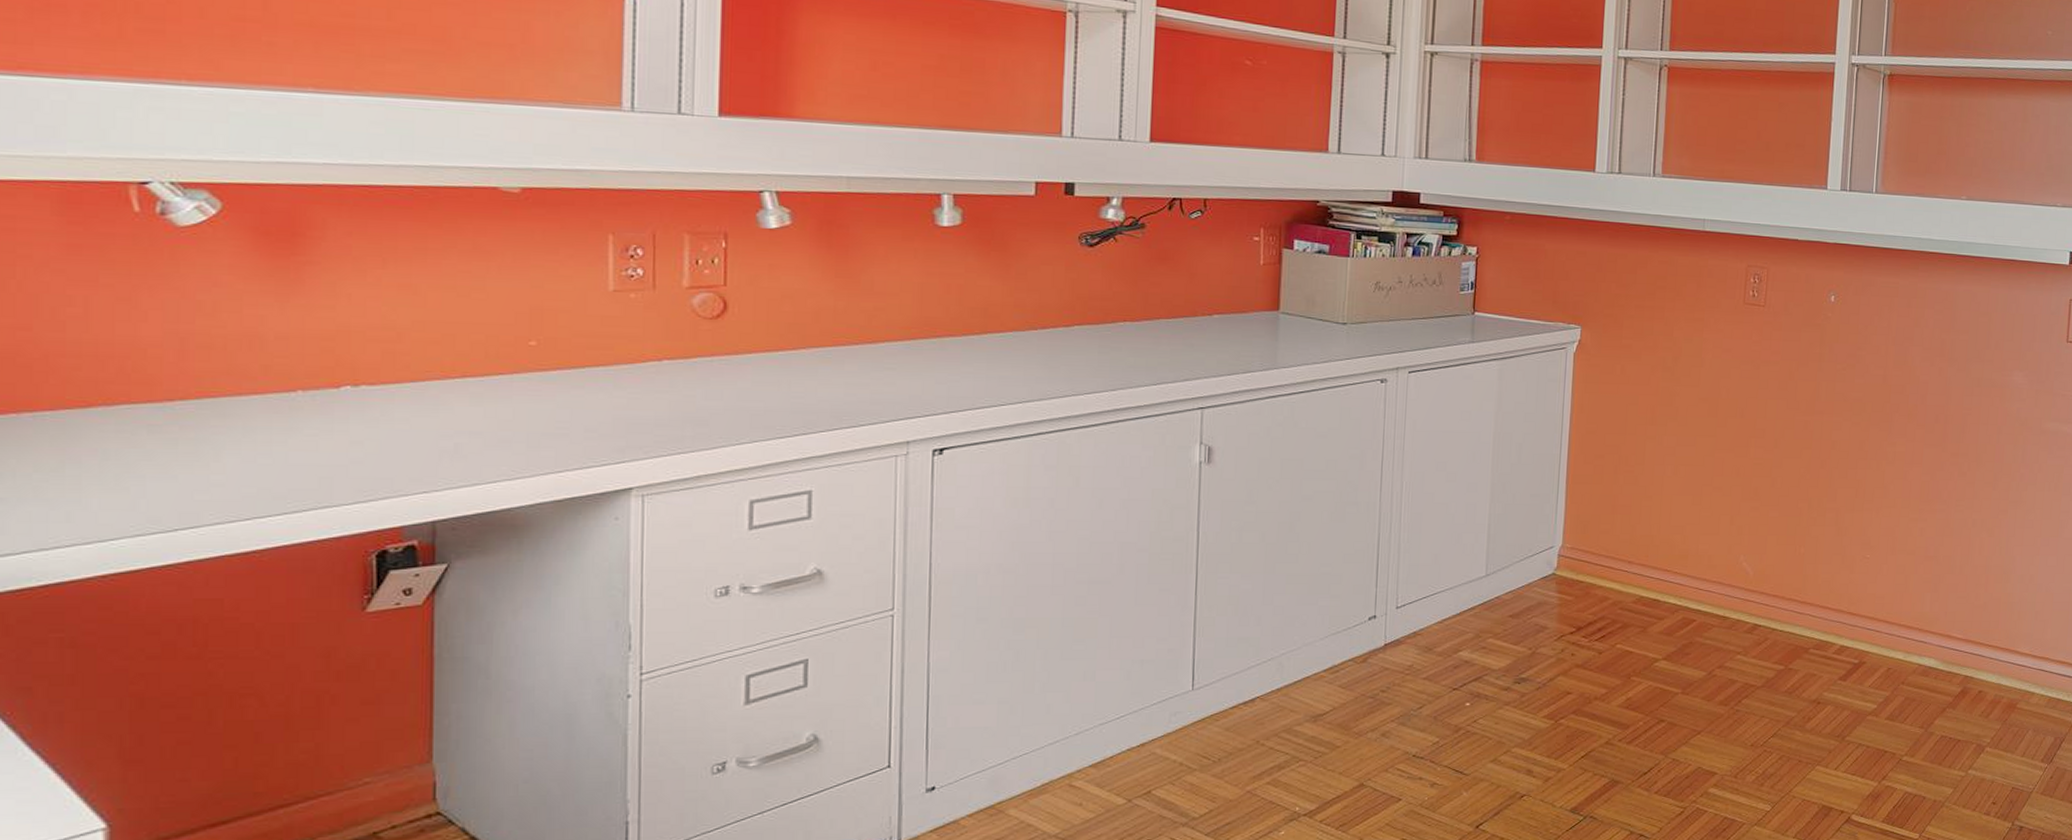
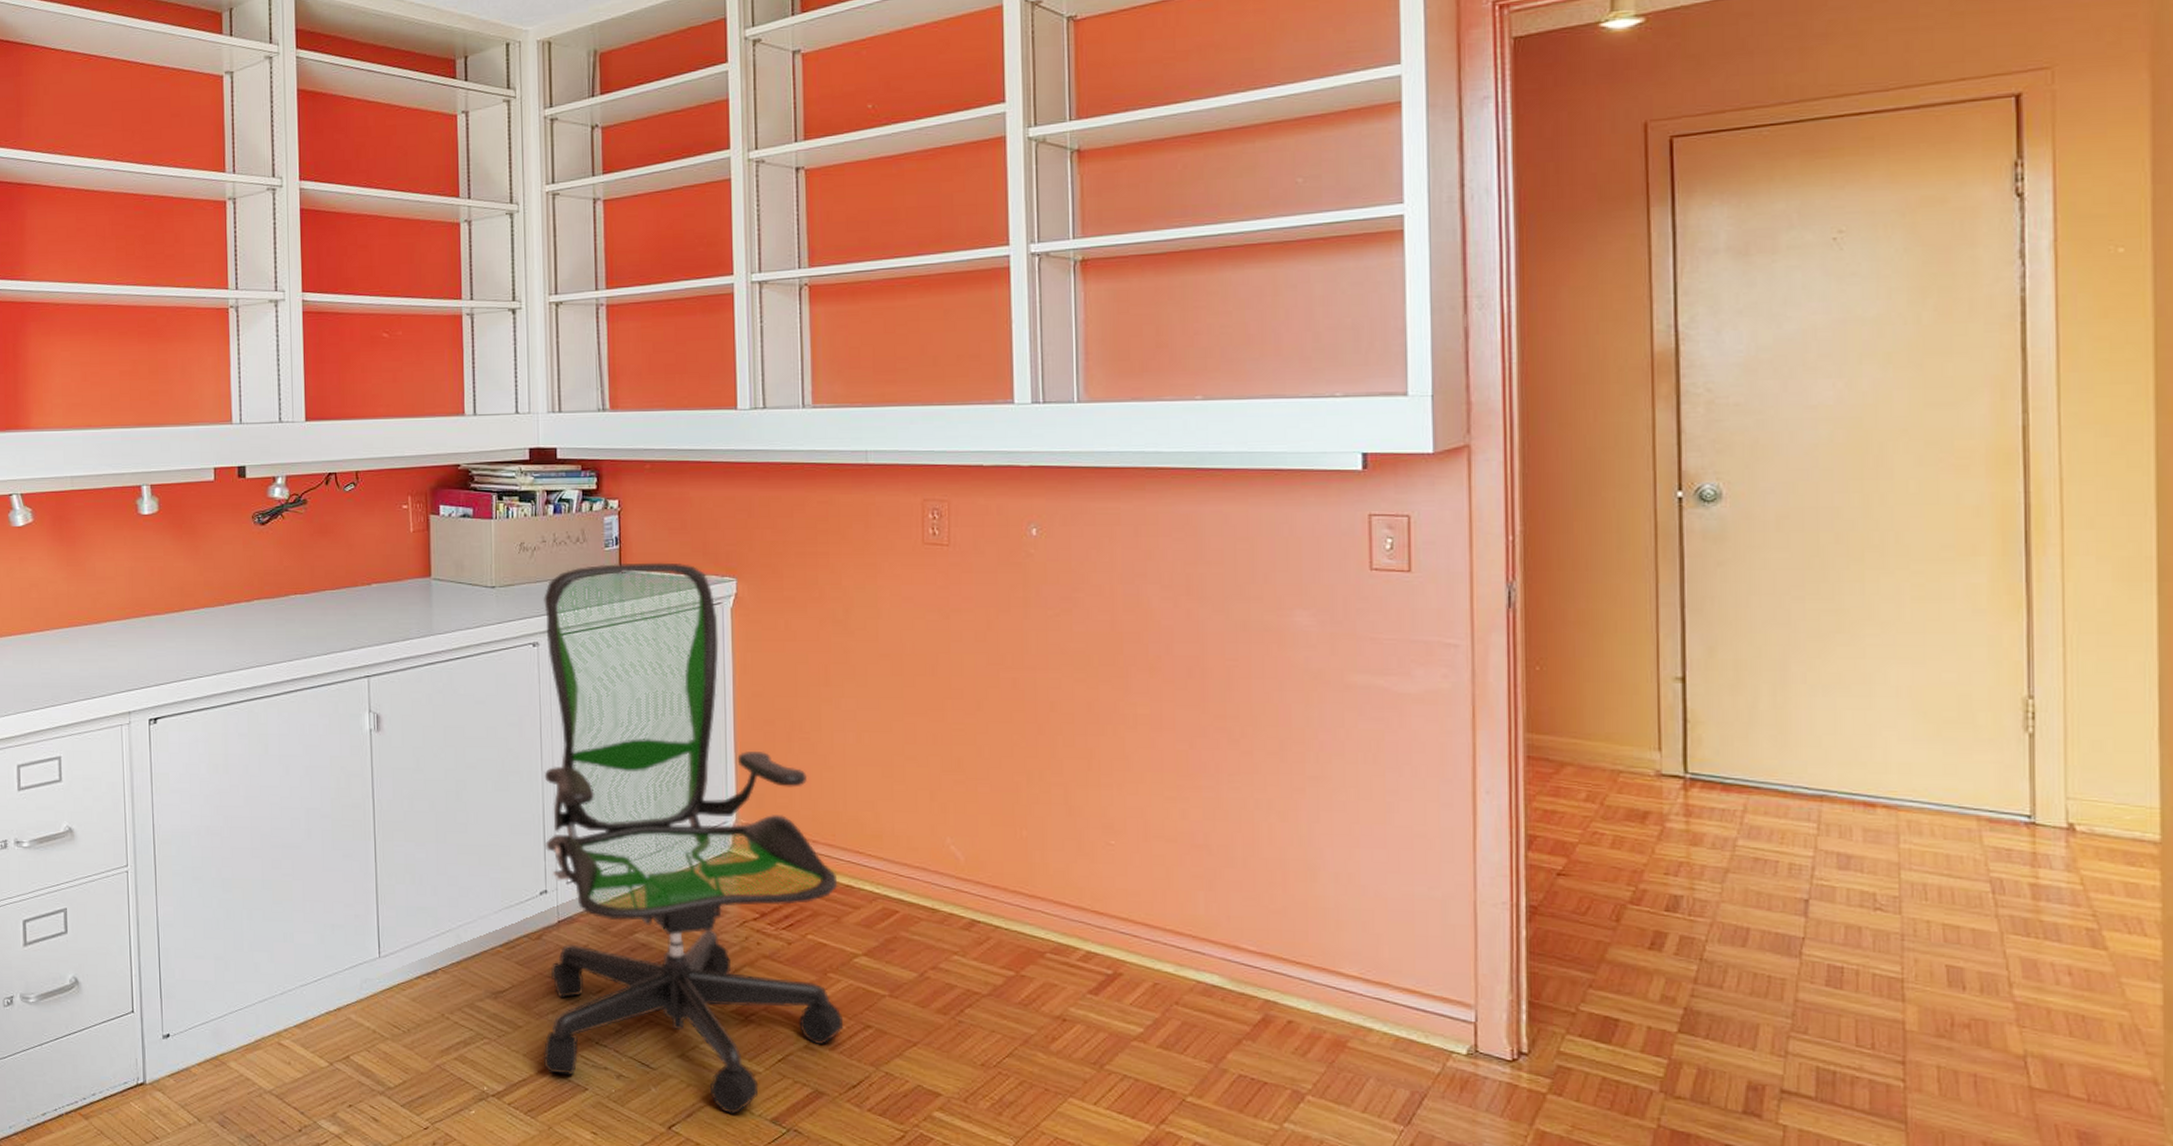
office chair: none [1359,306,1647,809] -> present [543,562,844,1115]

